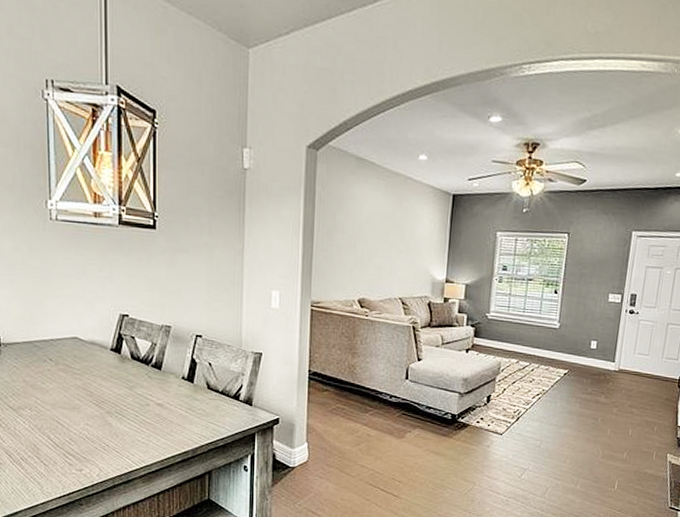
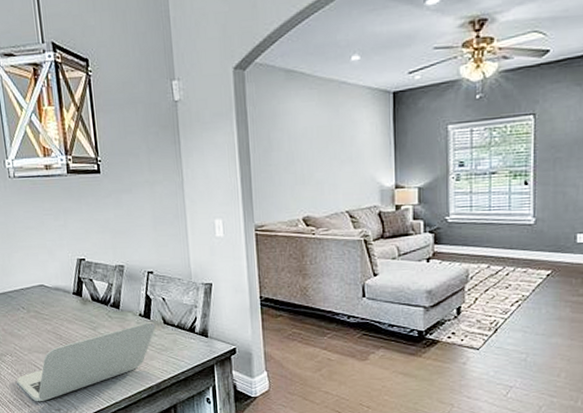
laptop: none [34,386,198,460] -> present [17,322,155,401]

